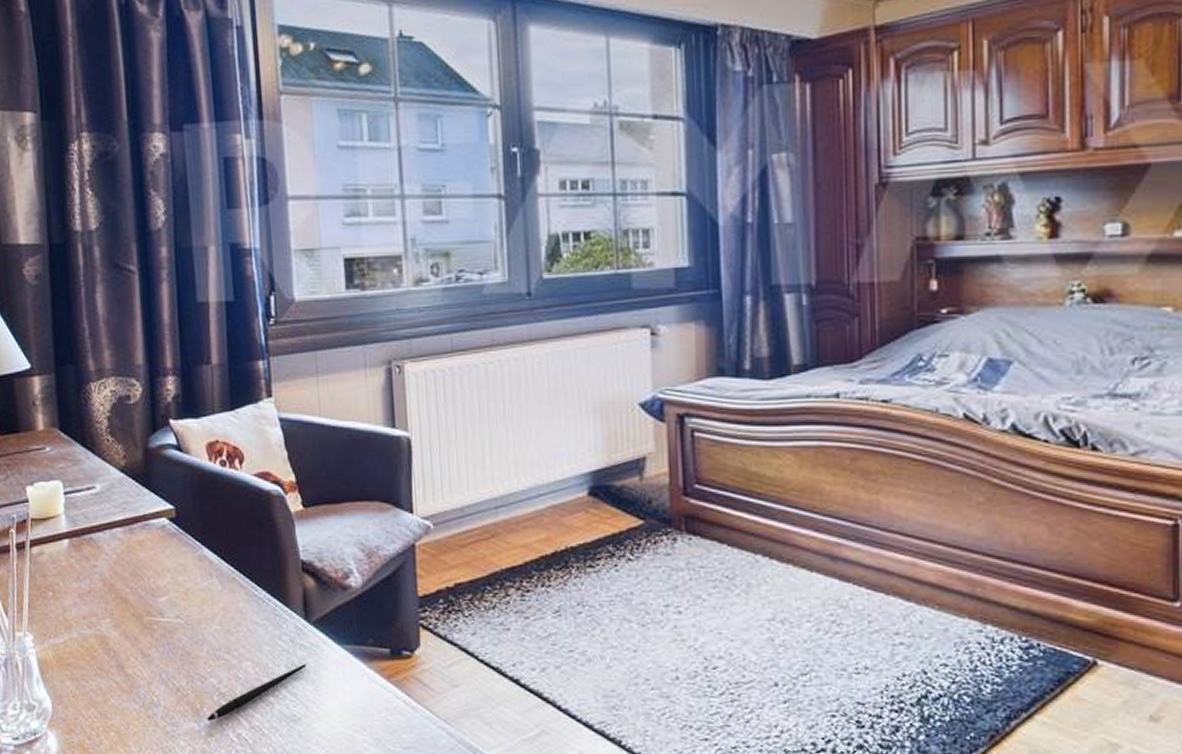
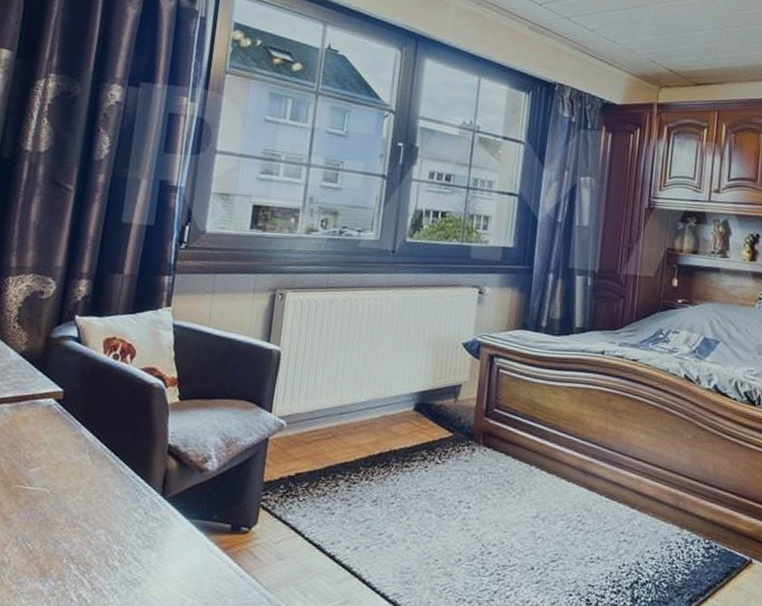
pen: present [207,664,307,721] -> none [53,534,155,582]

